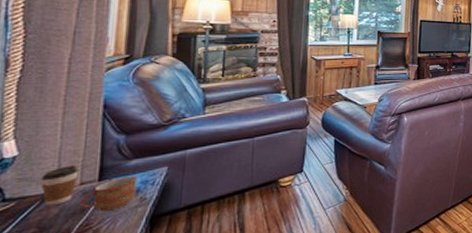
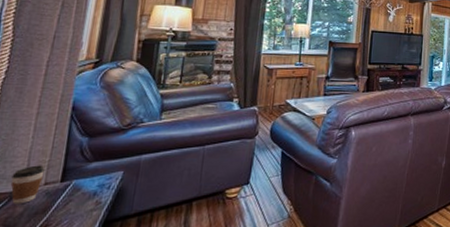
mug: present [80,175,138,212] -> none [42,178,96,213]

